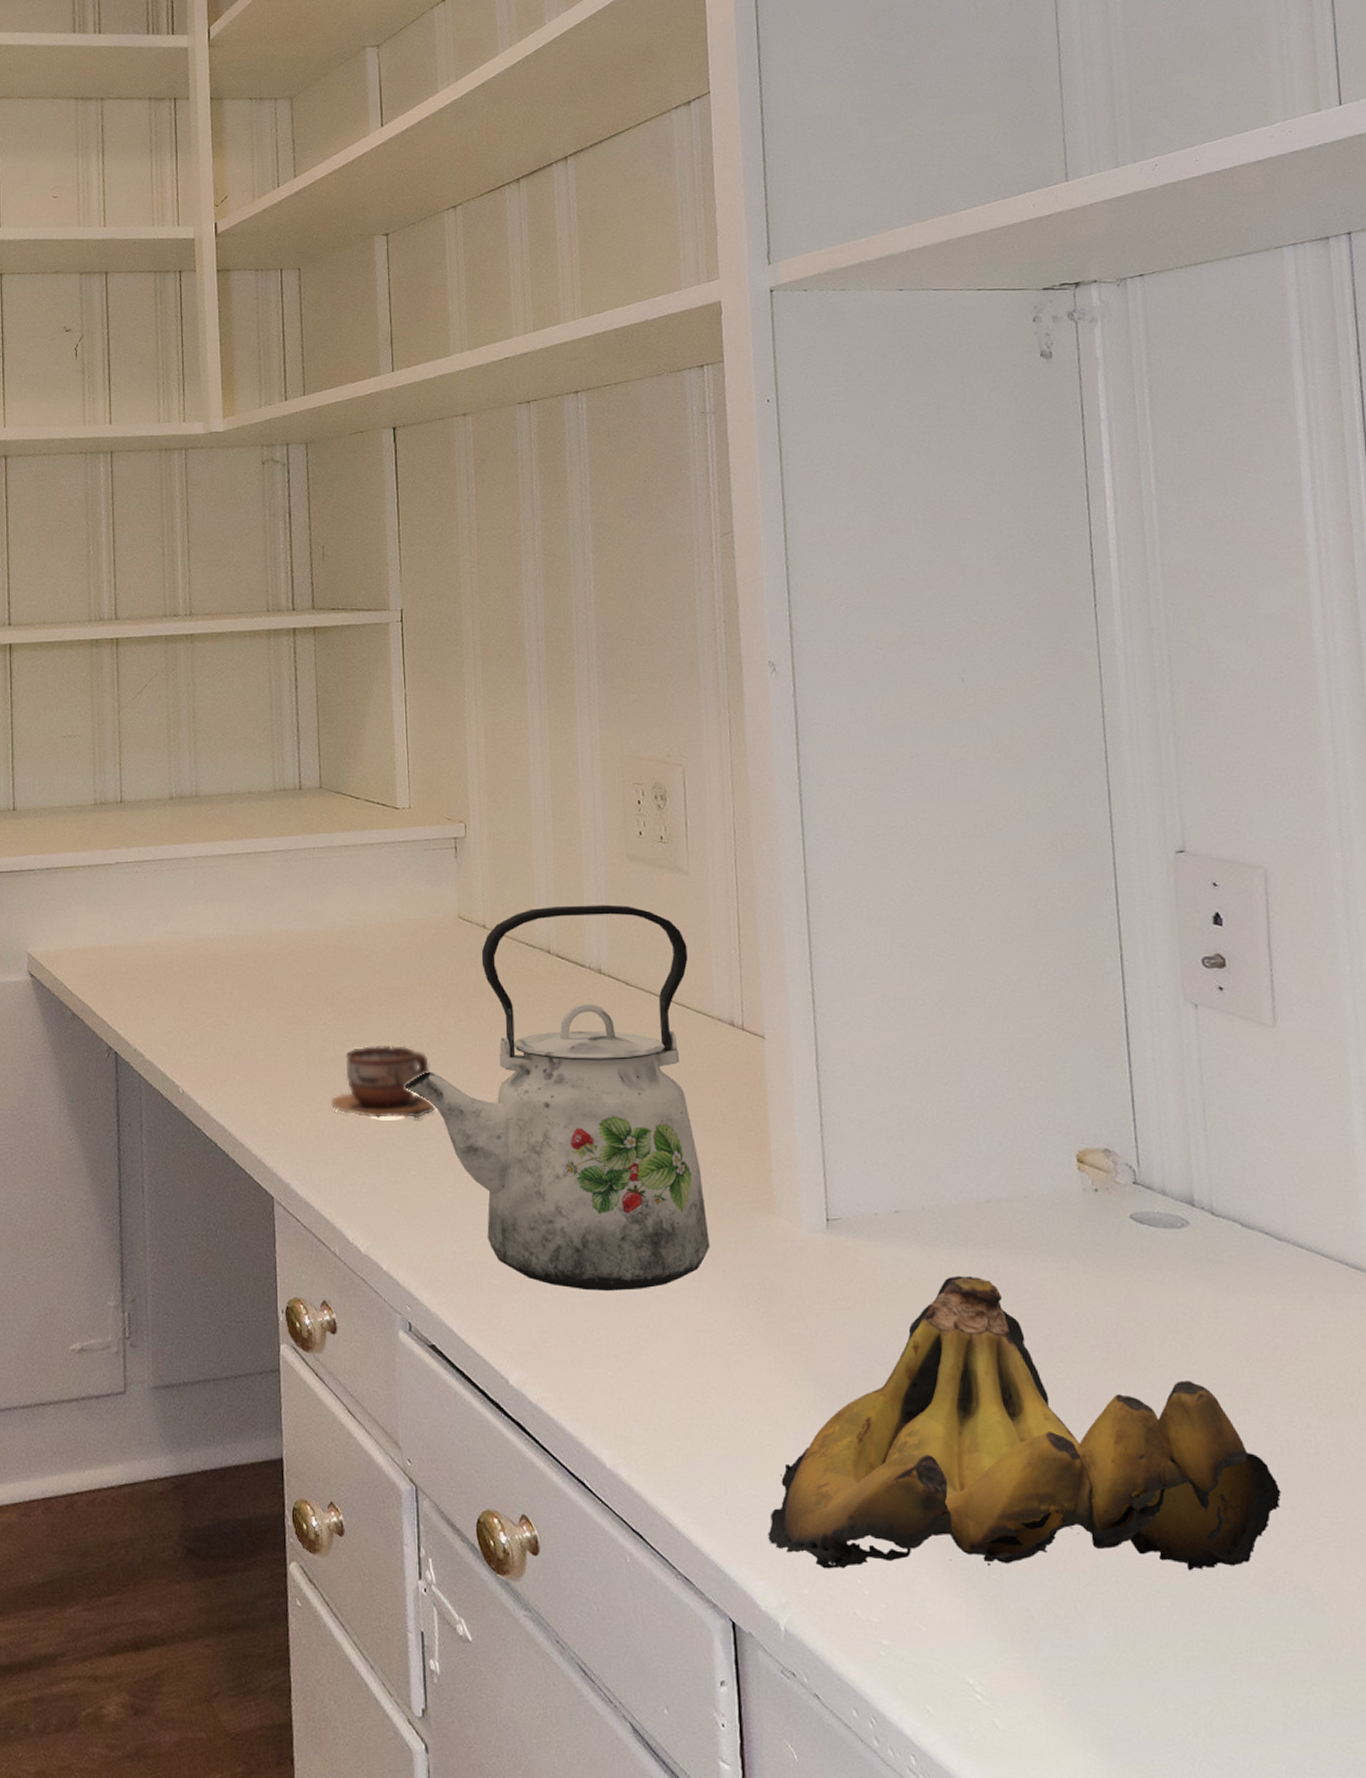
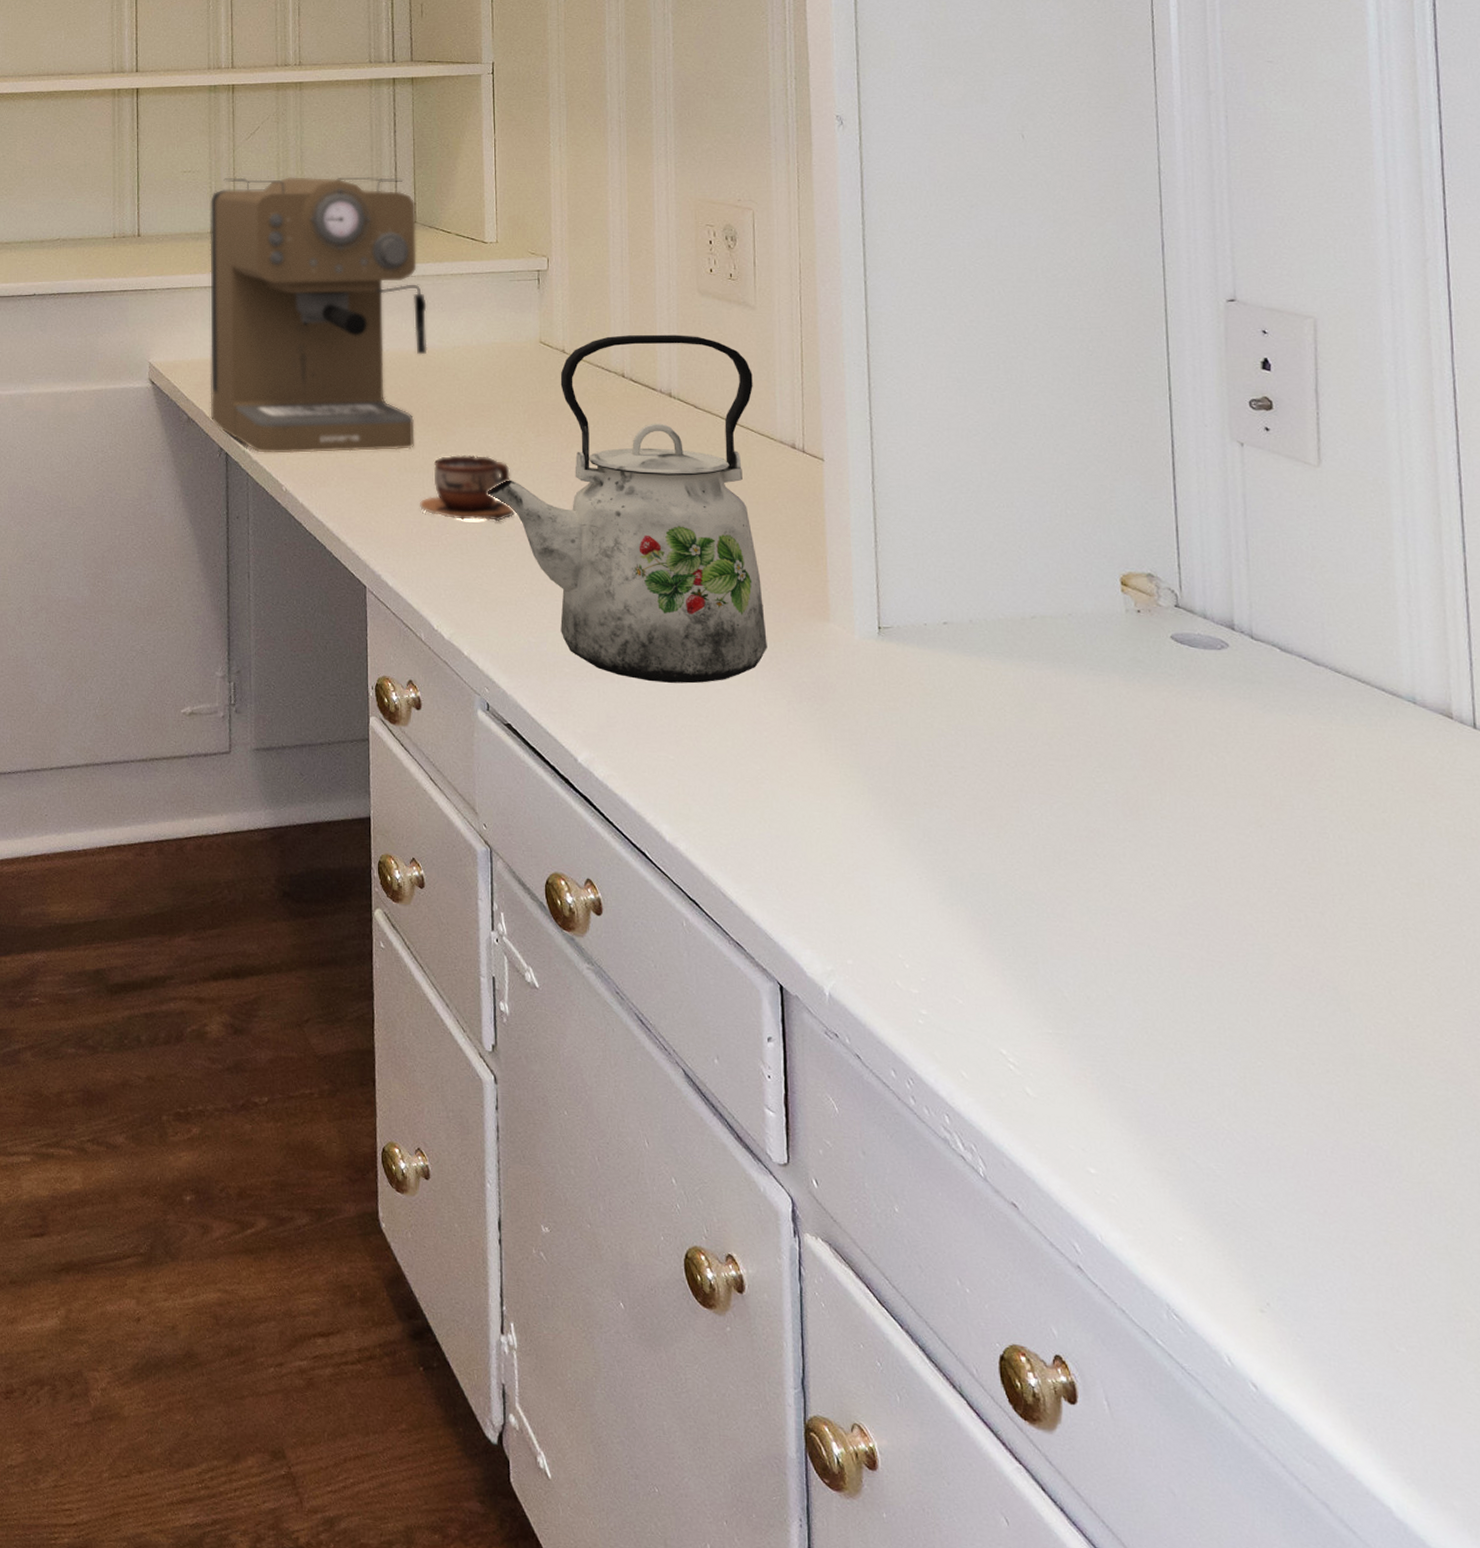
coffee maker: none [94,738,336,1051] -> present [210,176,427,454]
banana bunch: present [768,1276,1282,1571] -> none [815,684,1311,965]

